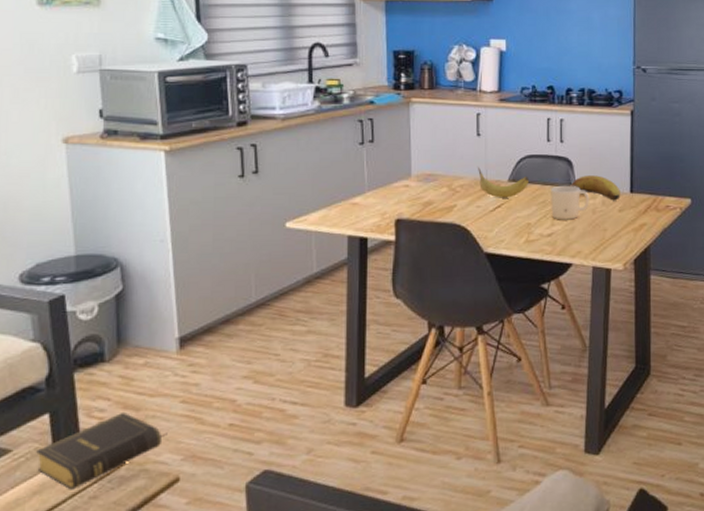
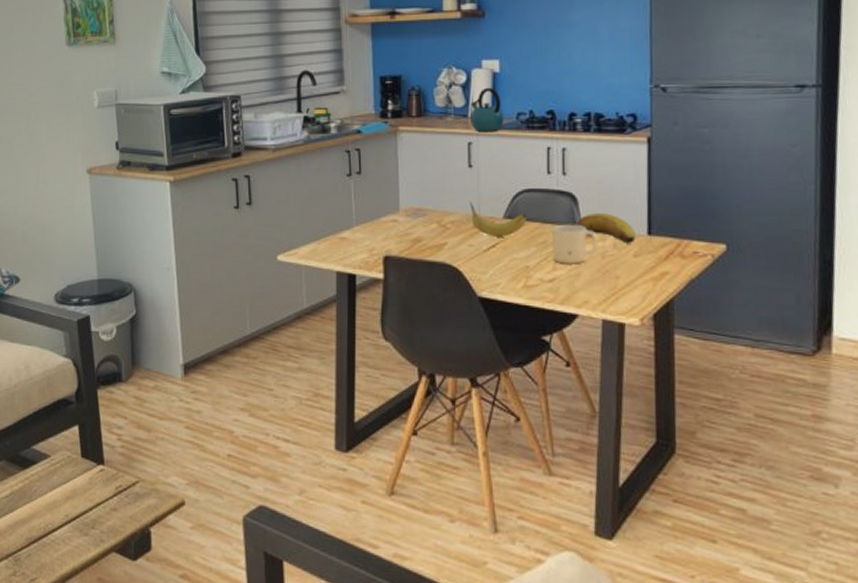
book: present [36,413,168,490] -> none [69,432,174,500]
kettle: none [479,64,510,103] -> present [470,87,504,131]

